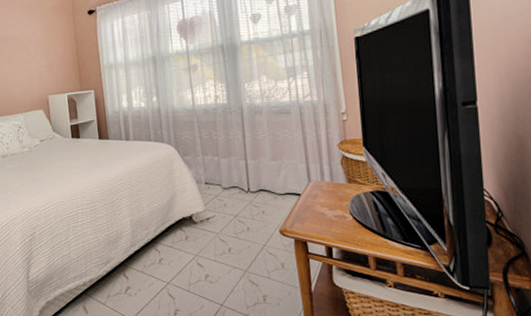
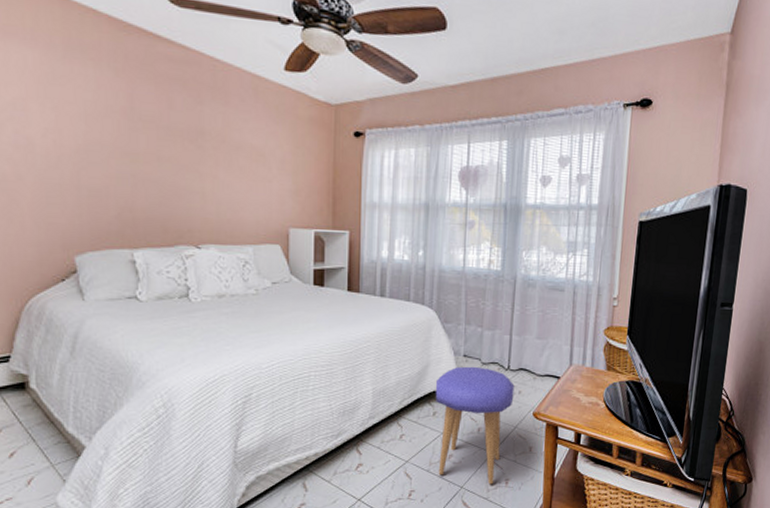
stool: none [183,192,259,302] -> present [435,366,515,485]

